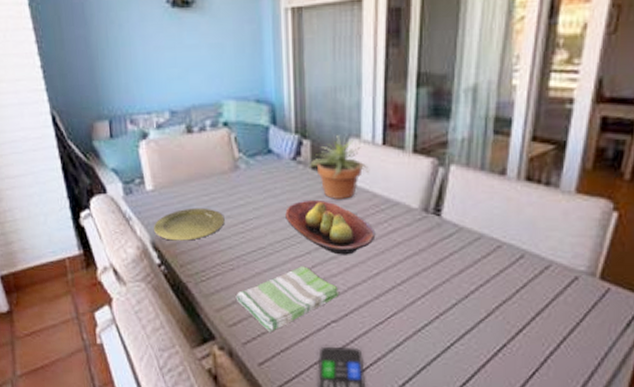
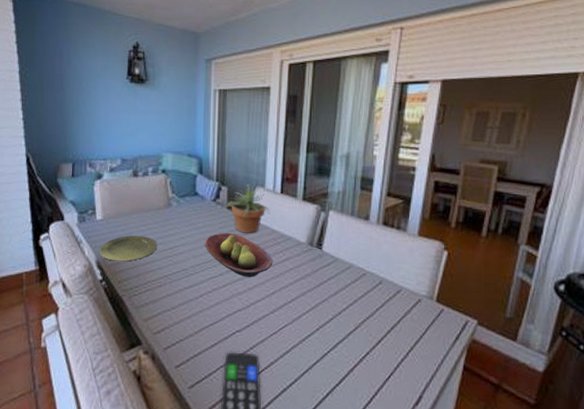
dish towel: present [235,266,339,332] -> none [161,285,243,340]

